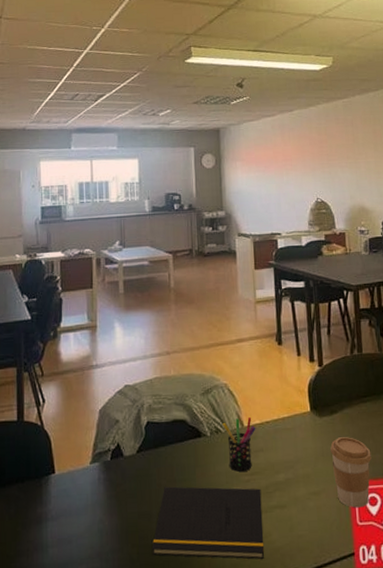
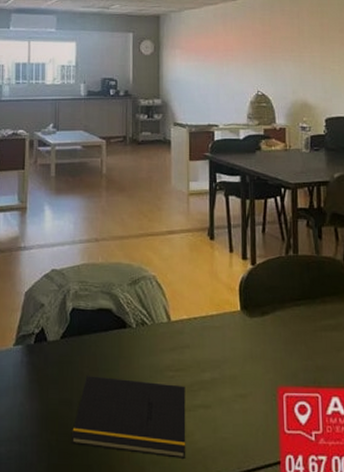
pen holder: present [223,416,256,472] -> none [149,311,183,367]
coffee cup: present [330,437,372,508] -> none [260,340,303,415]

